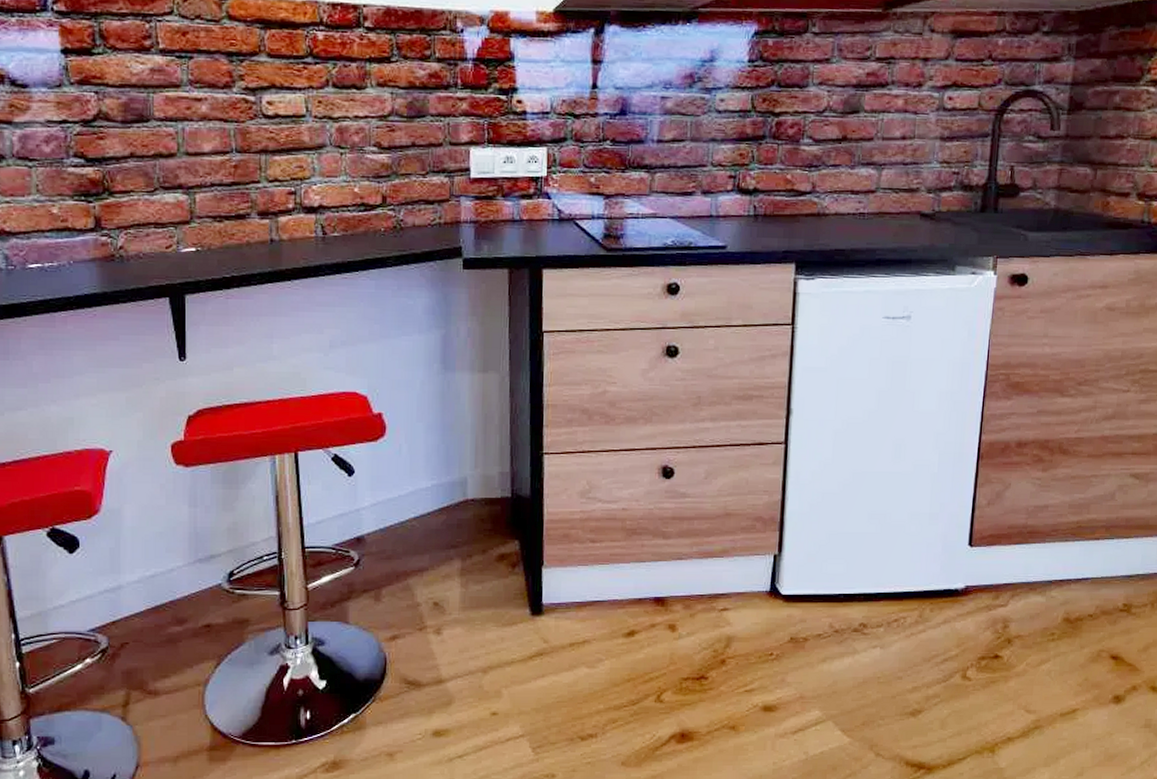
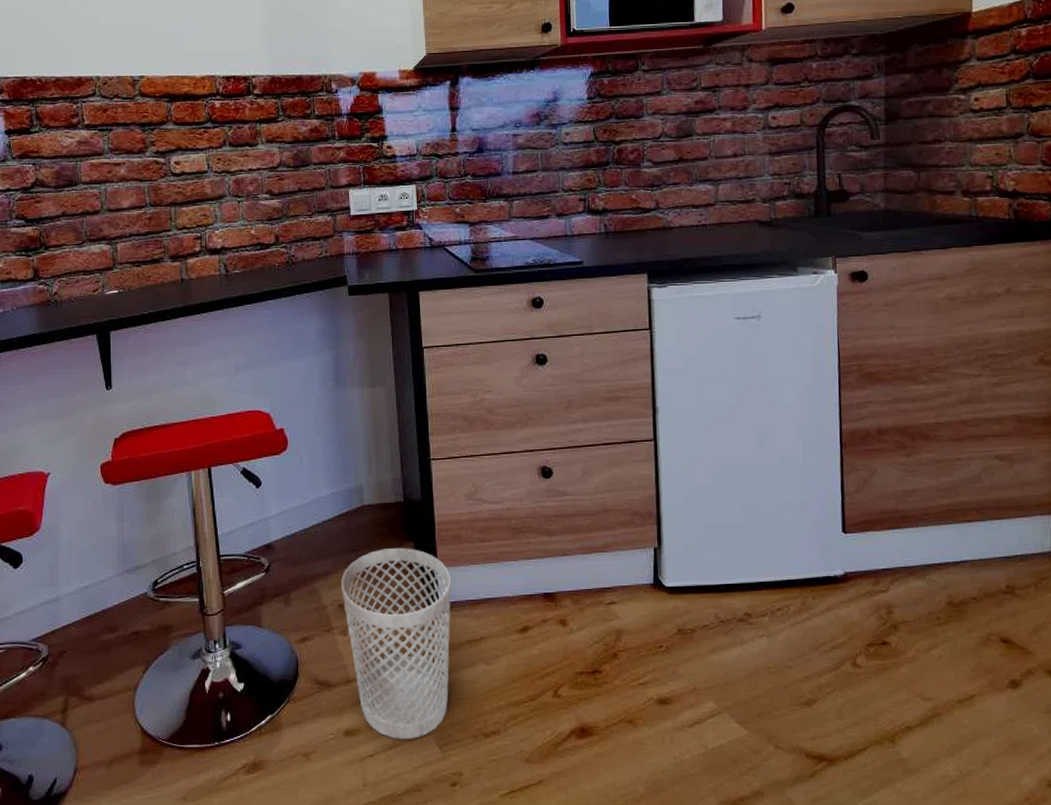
wastebasket: none [438,545,557,741] -> present [341,547,452,739]

